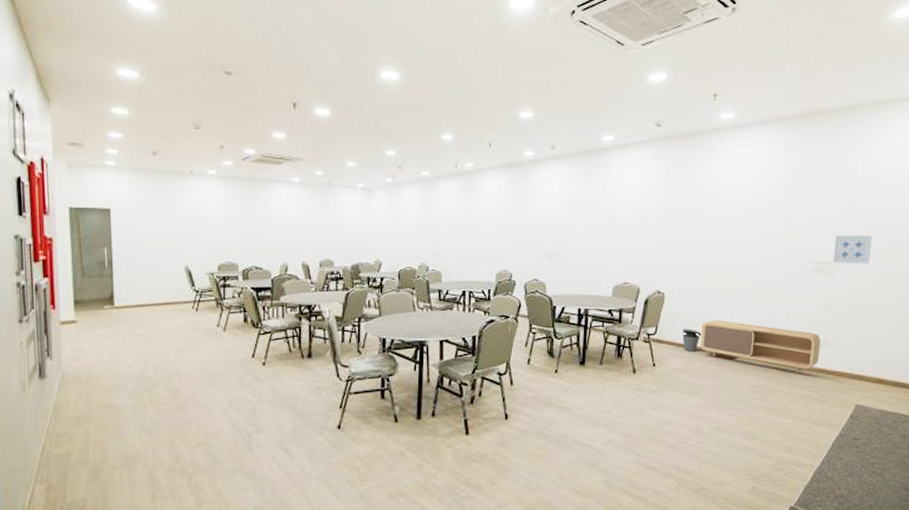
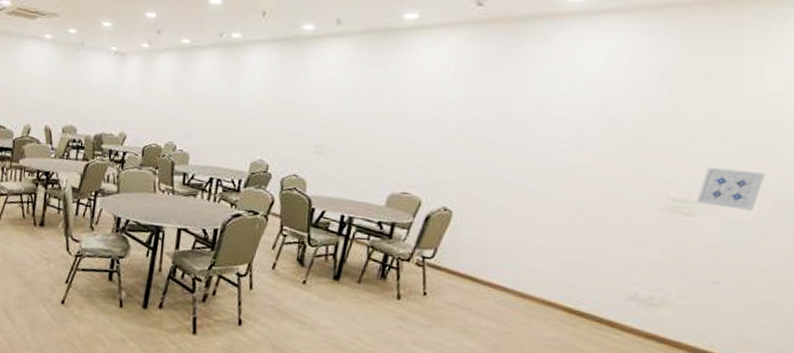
trash can: present [683,329,702,352] -> none [466,257,493,286]
tv stand: present [700,320,821,373] -> none [488,252,658,334]

